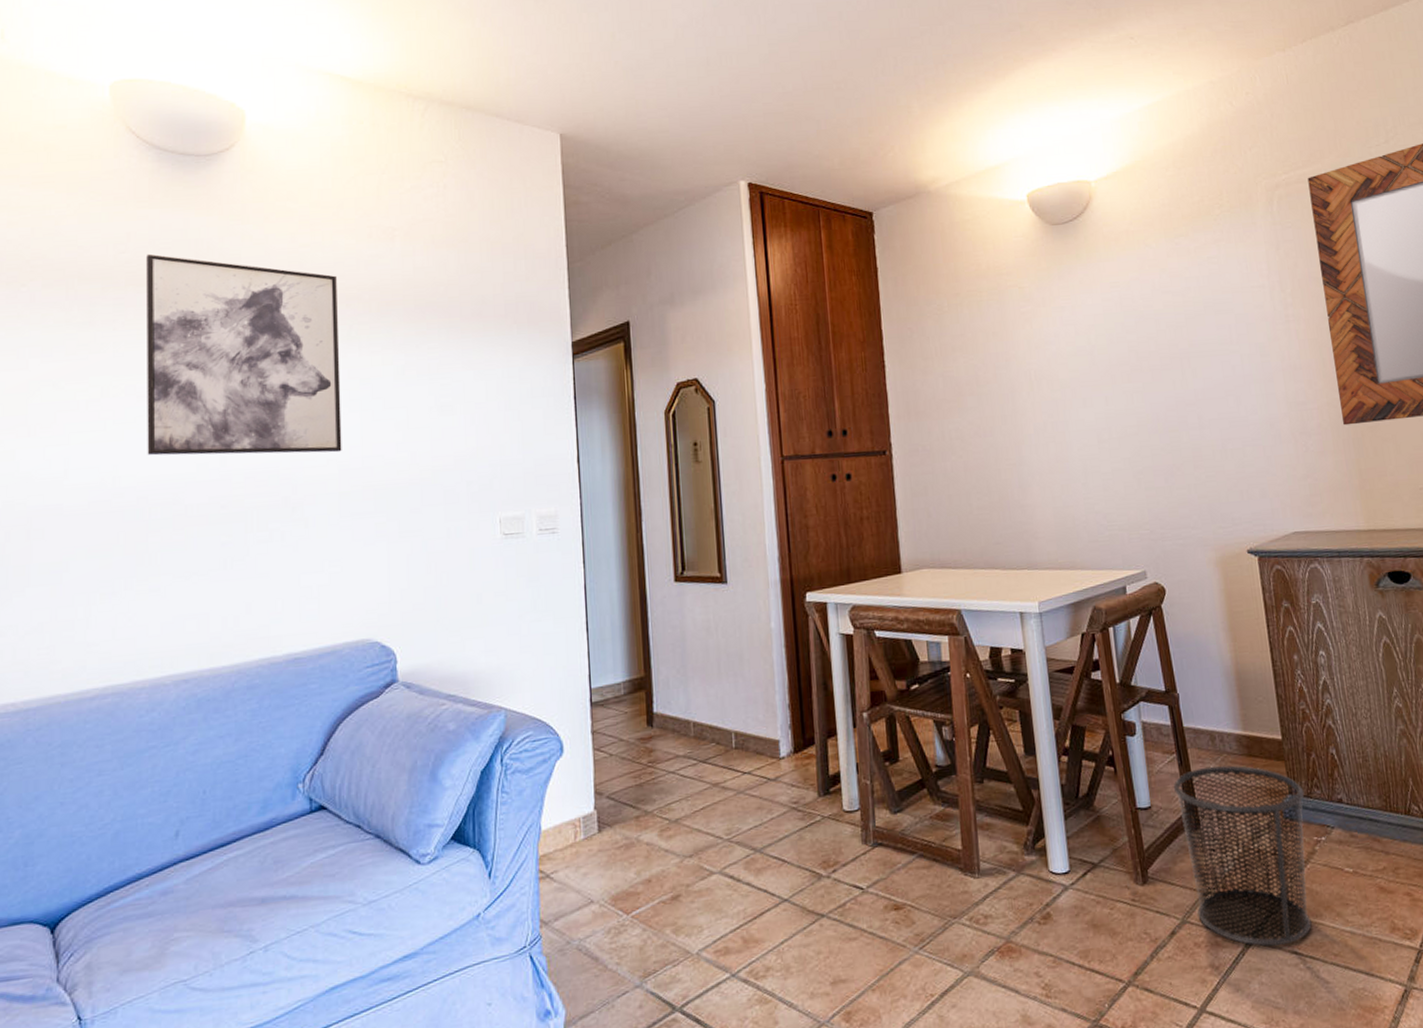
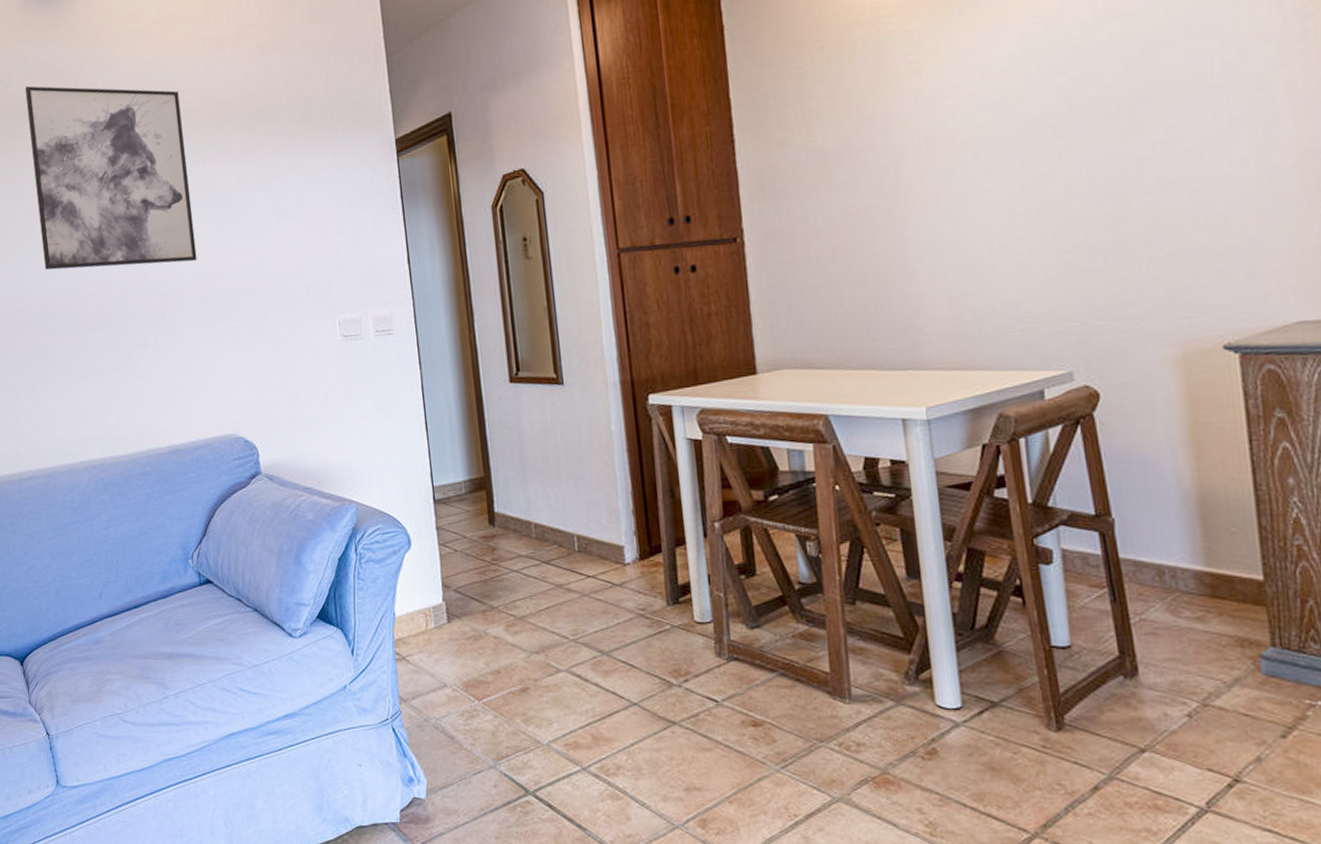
waste bin: present [1173,765,1312,947] -> none [1102,605,1295,820]

